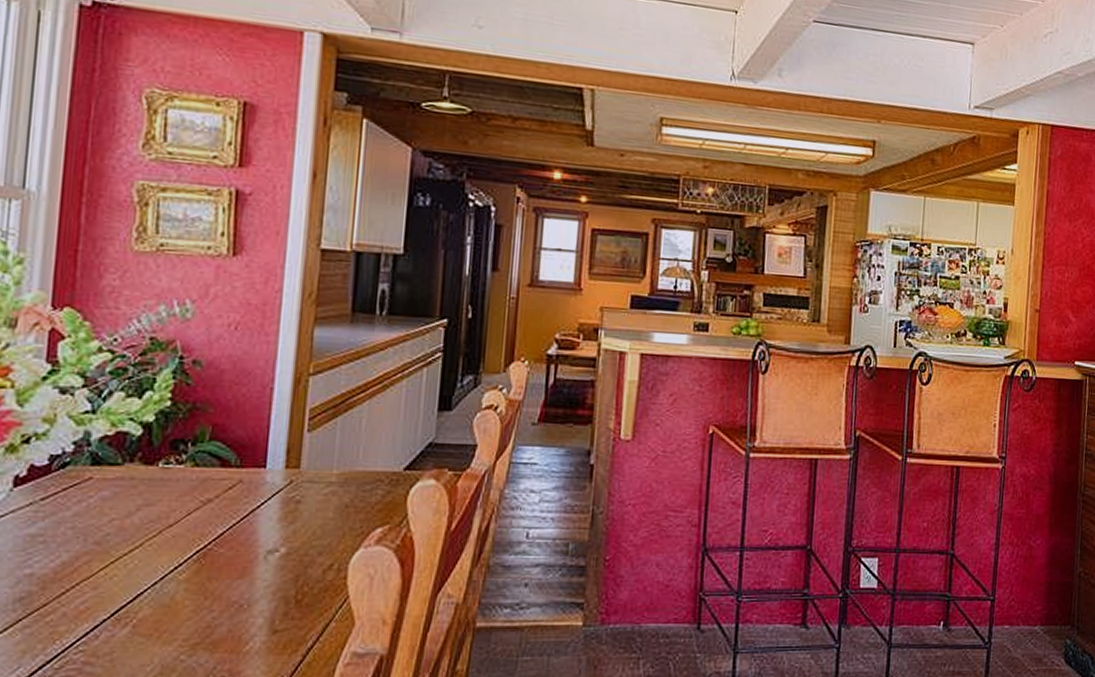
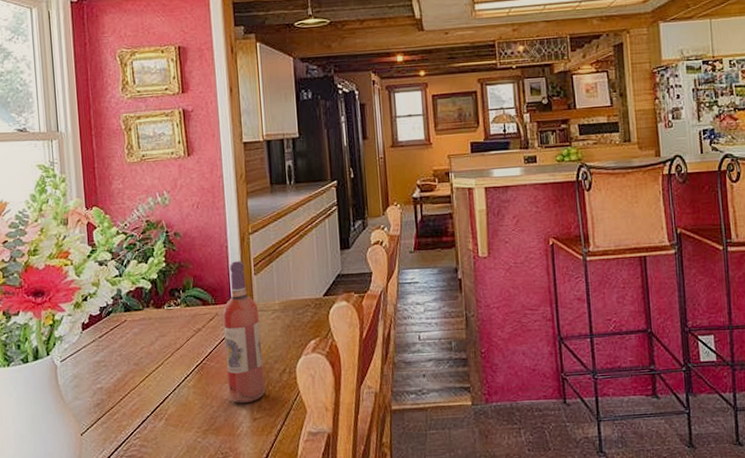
wine bottle: none [240,410,305,609] -> present [222,261,265,404]

